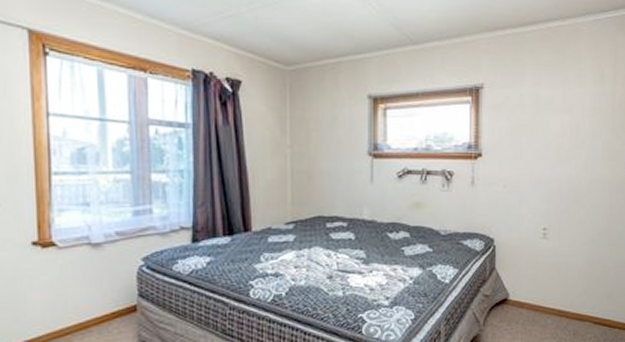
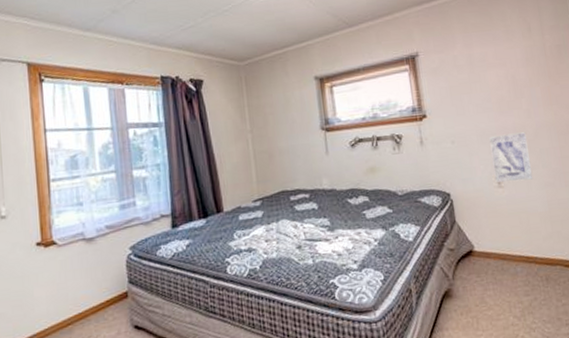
wall art: none [541,185,580,234] -> present [489,132,534,182]

